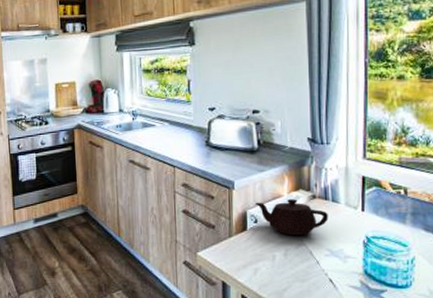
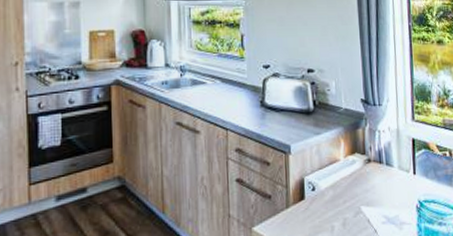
teapot: present [256,199,328,236] -> none [313,163,384,203]

